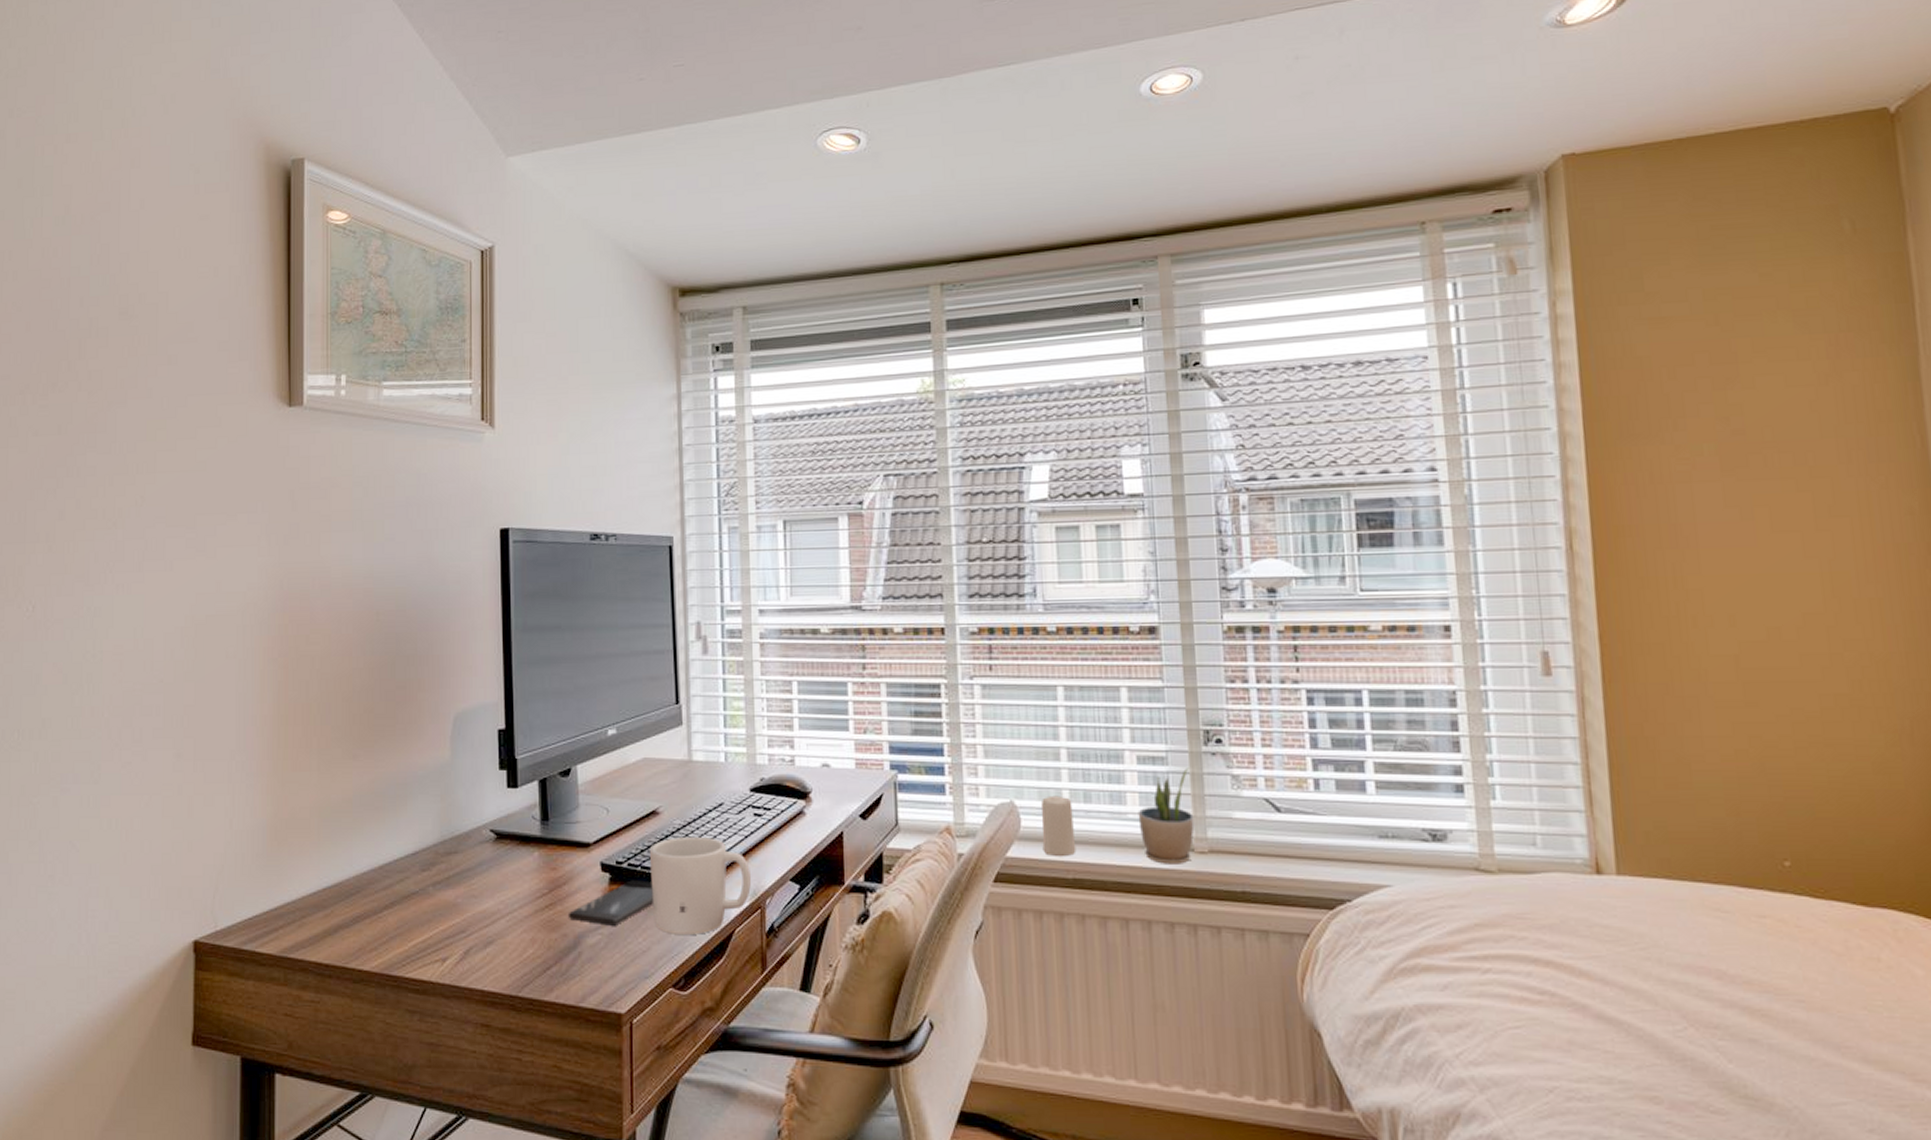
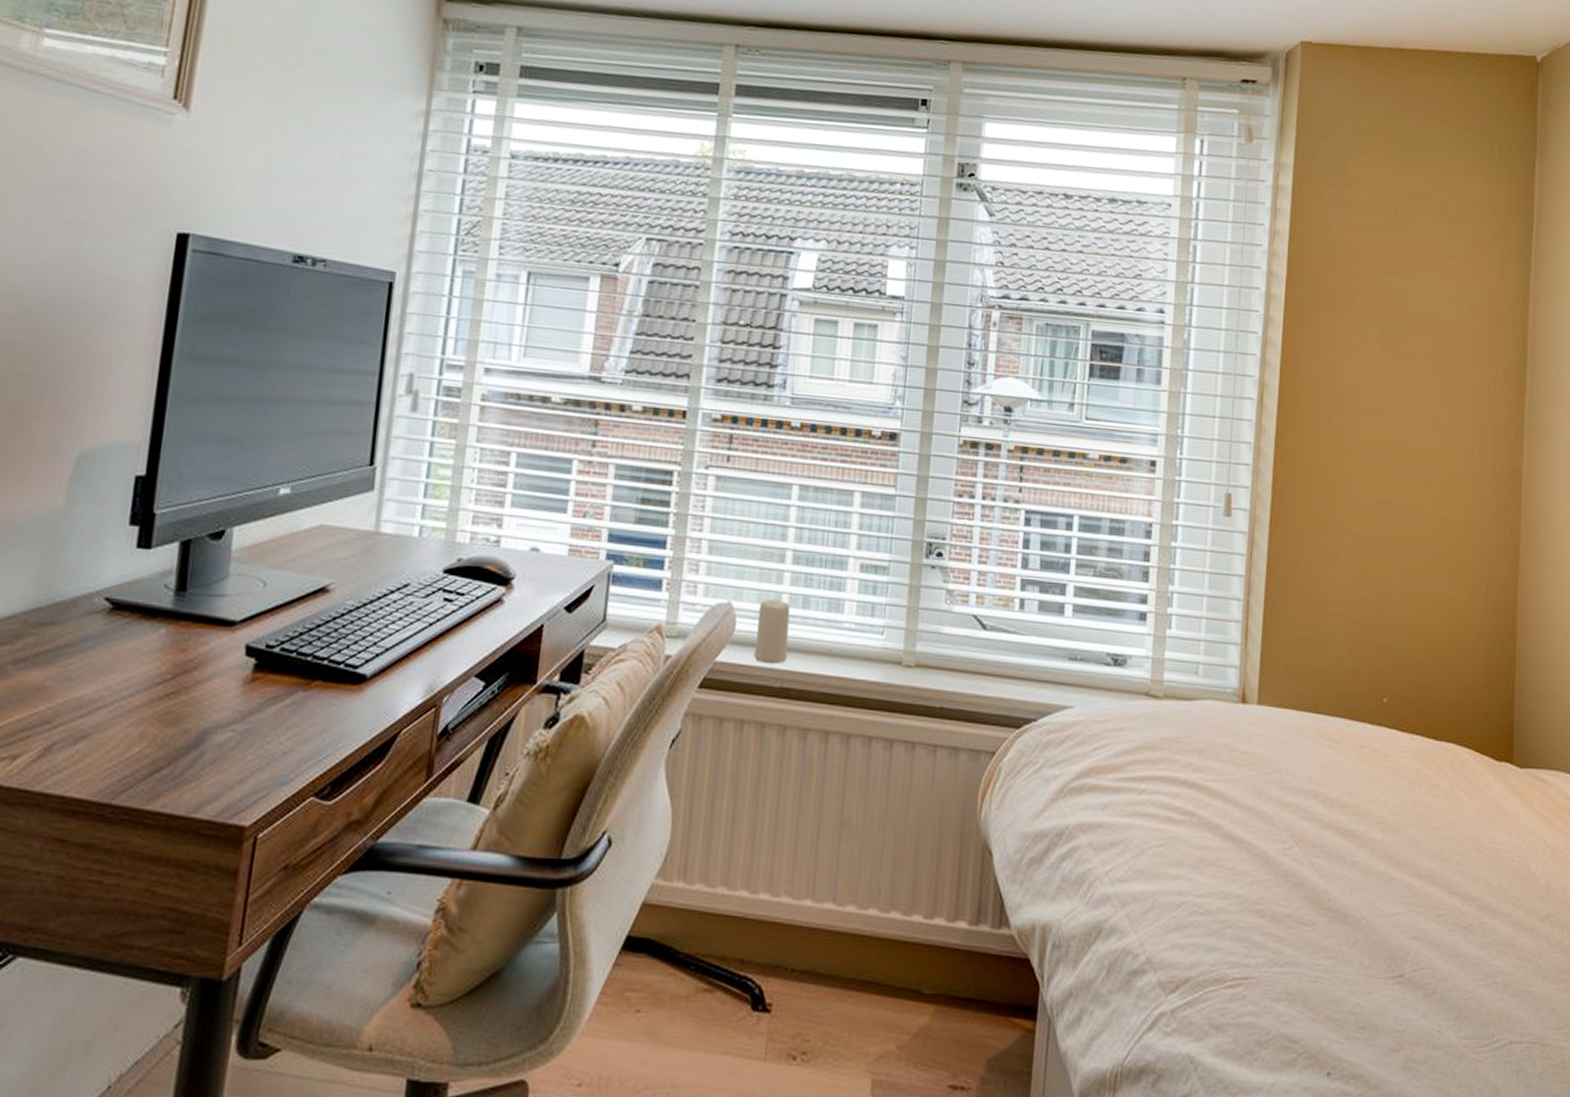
smartphone: present [567,879,653,926] -> none [193,666,309,721]
mug: present [649,836,752,935] -> none [303,620,431,735]
potted plant: present [1138,768,1195,866] -> none [852,579,909,679]

